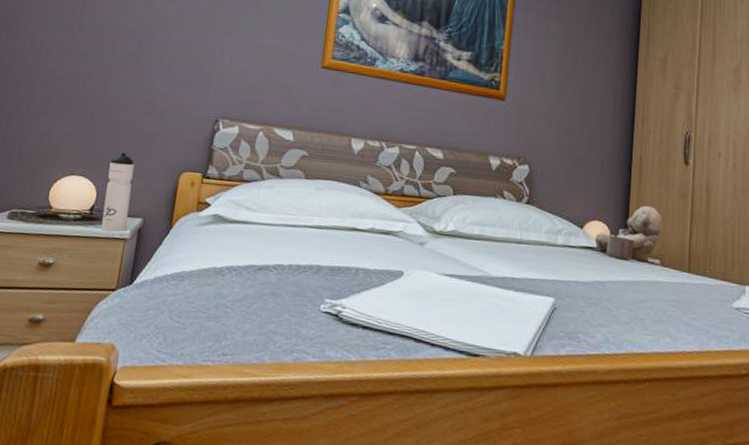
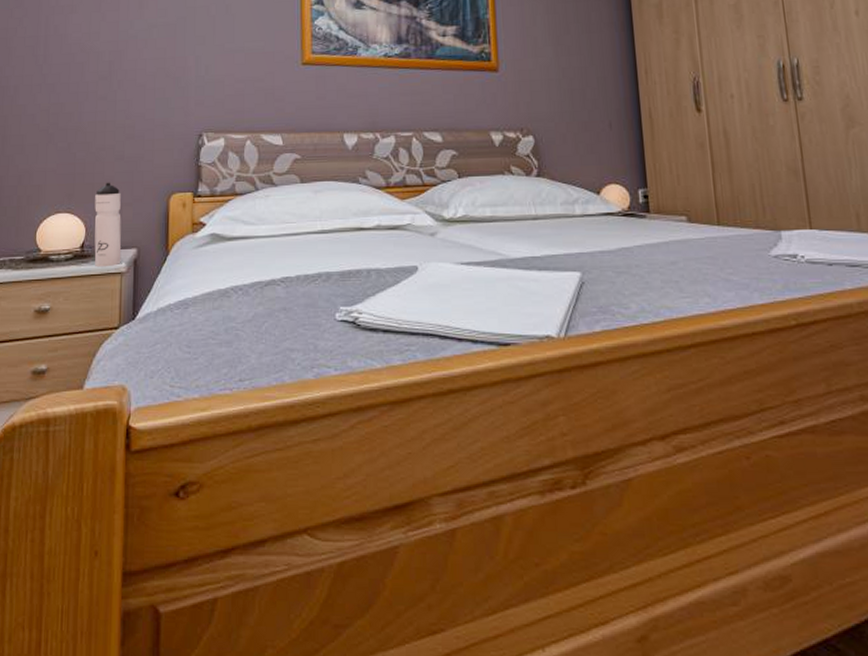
teddy bear: present [594,205,662,263] -> none [614,160,683,221]
mug: present [606,235,634,261] -> none [627,197,657,222]

